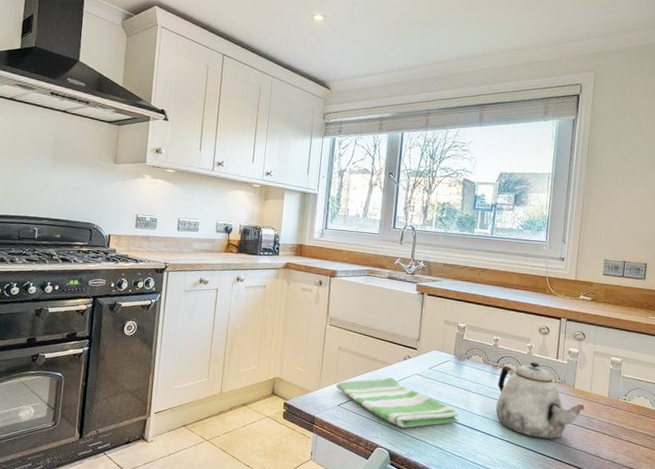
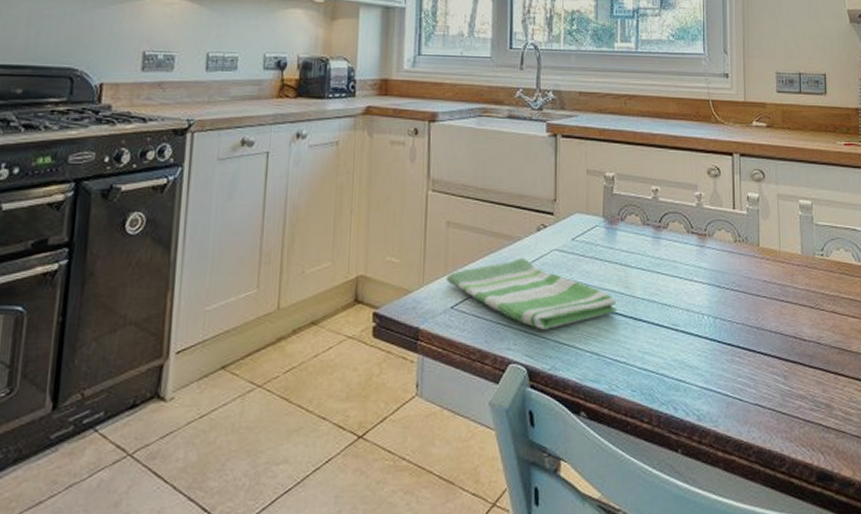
teapot: present [495,362,585,440] -> none [663,217,775,323]

